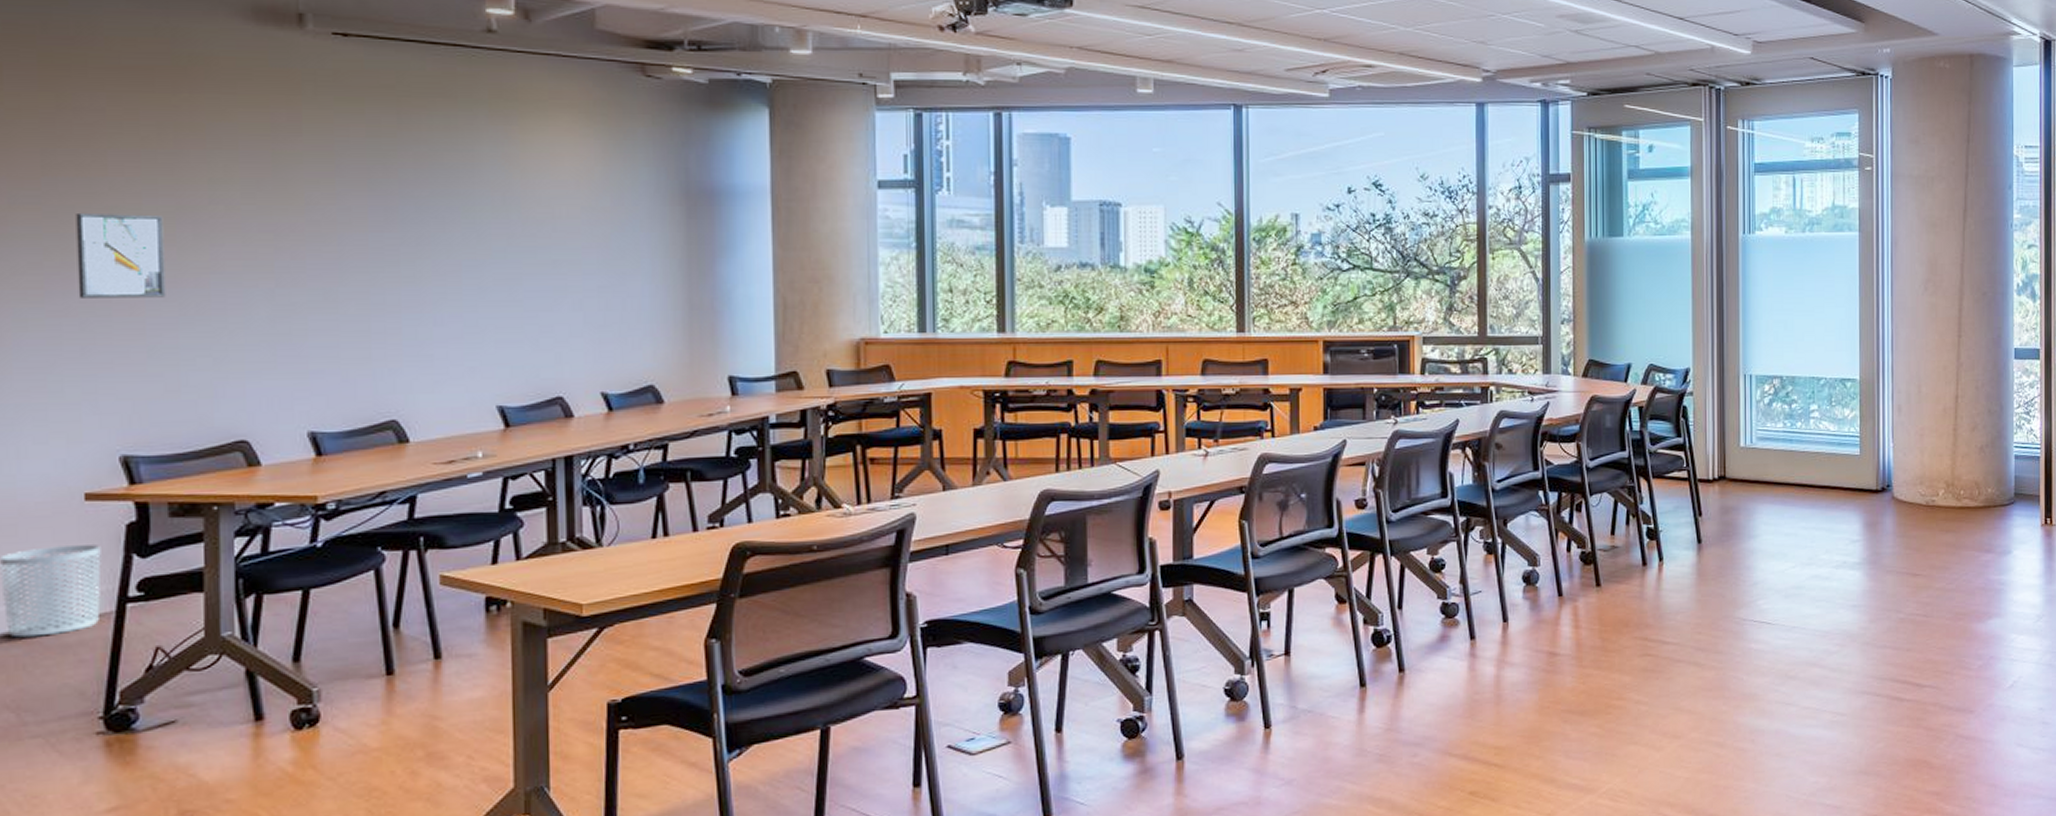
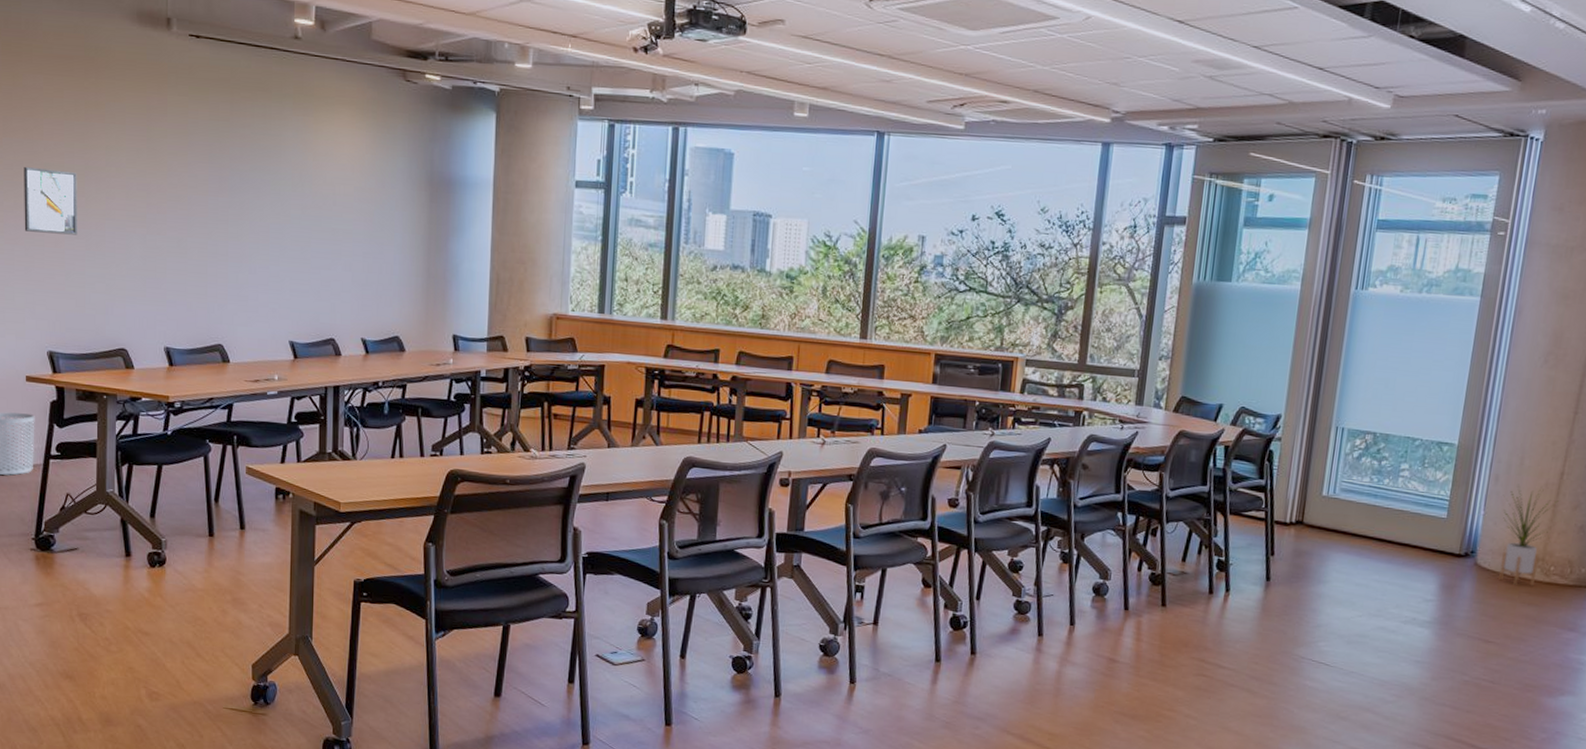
house plant: none [1907,413,1958,515] -> present [1499,485,1559,586]

